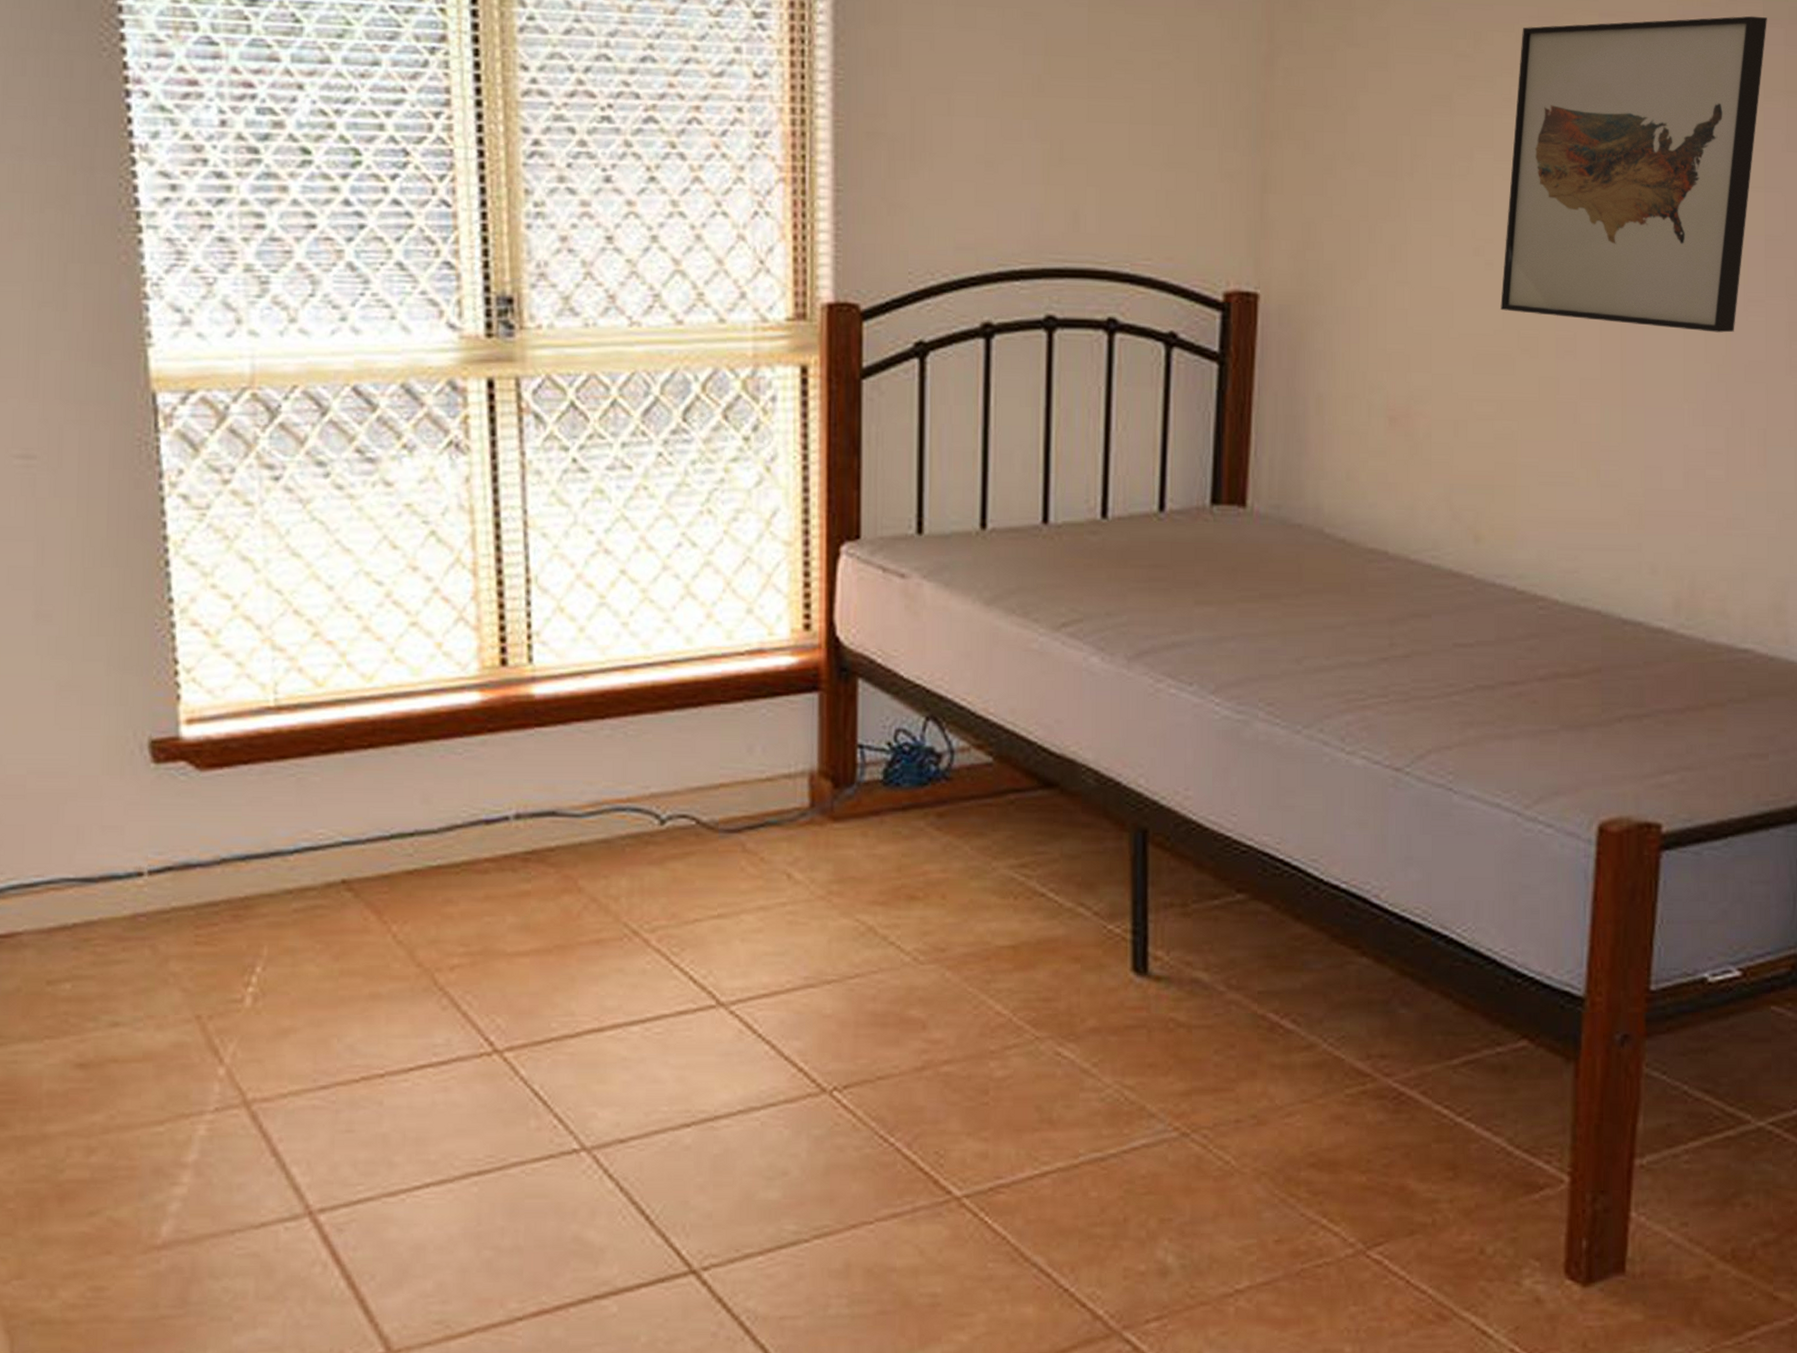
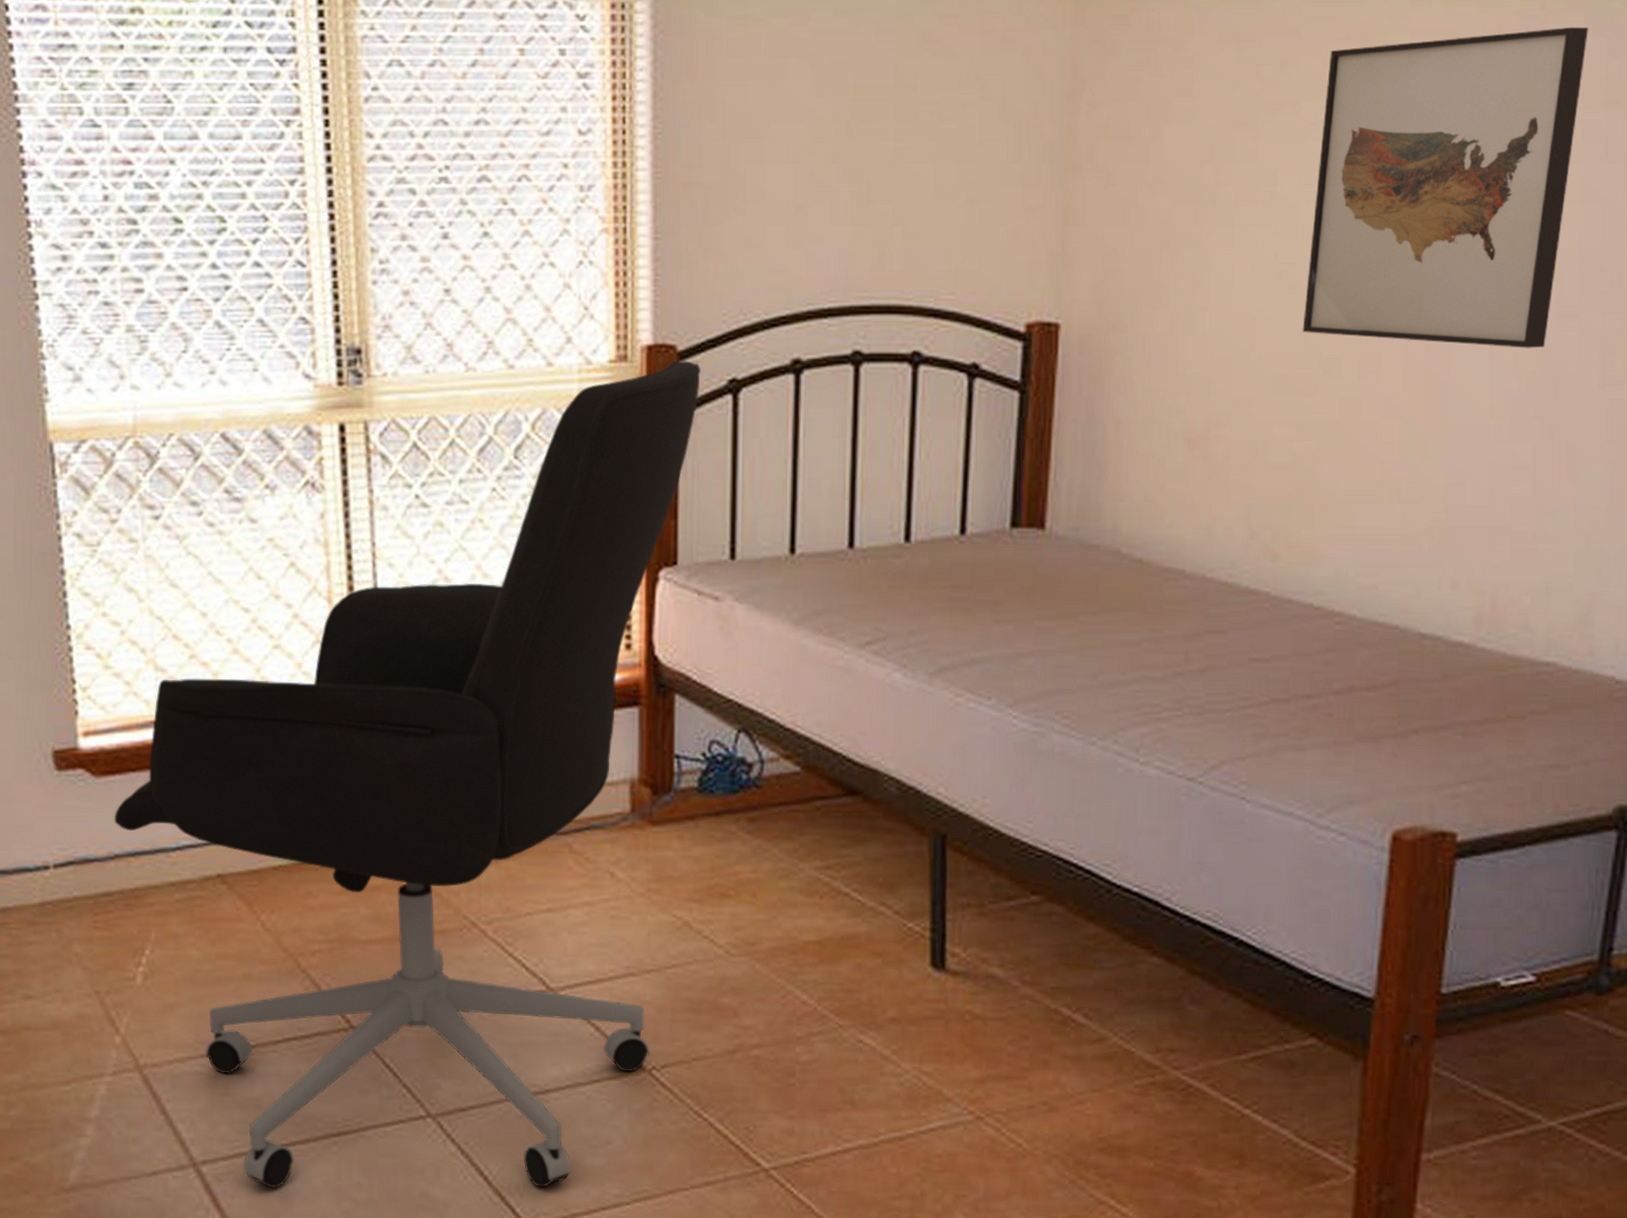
office chair: none [221,320,885,1237] -> present [114,360,701,1189]

